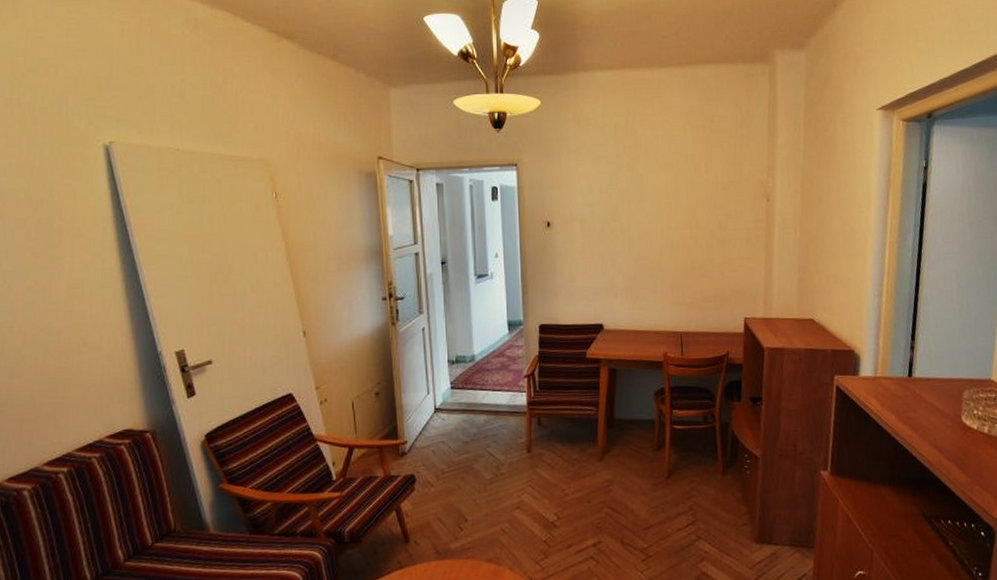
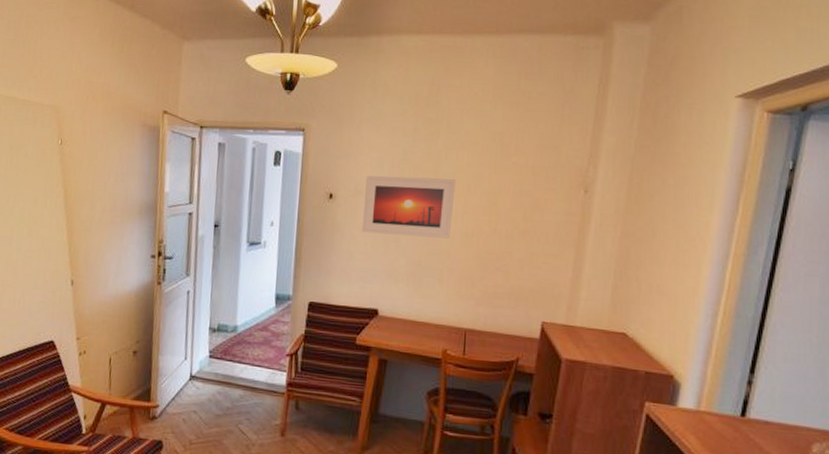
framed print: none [579,198,659,255] -> present [361,175,456,239]

